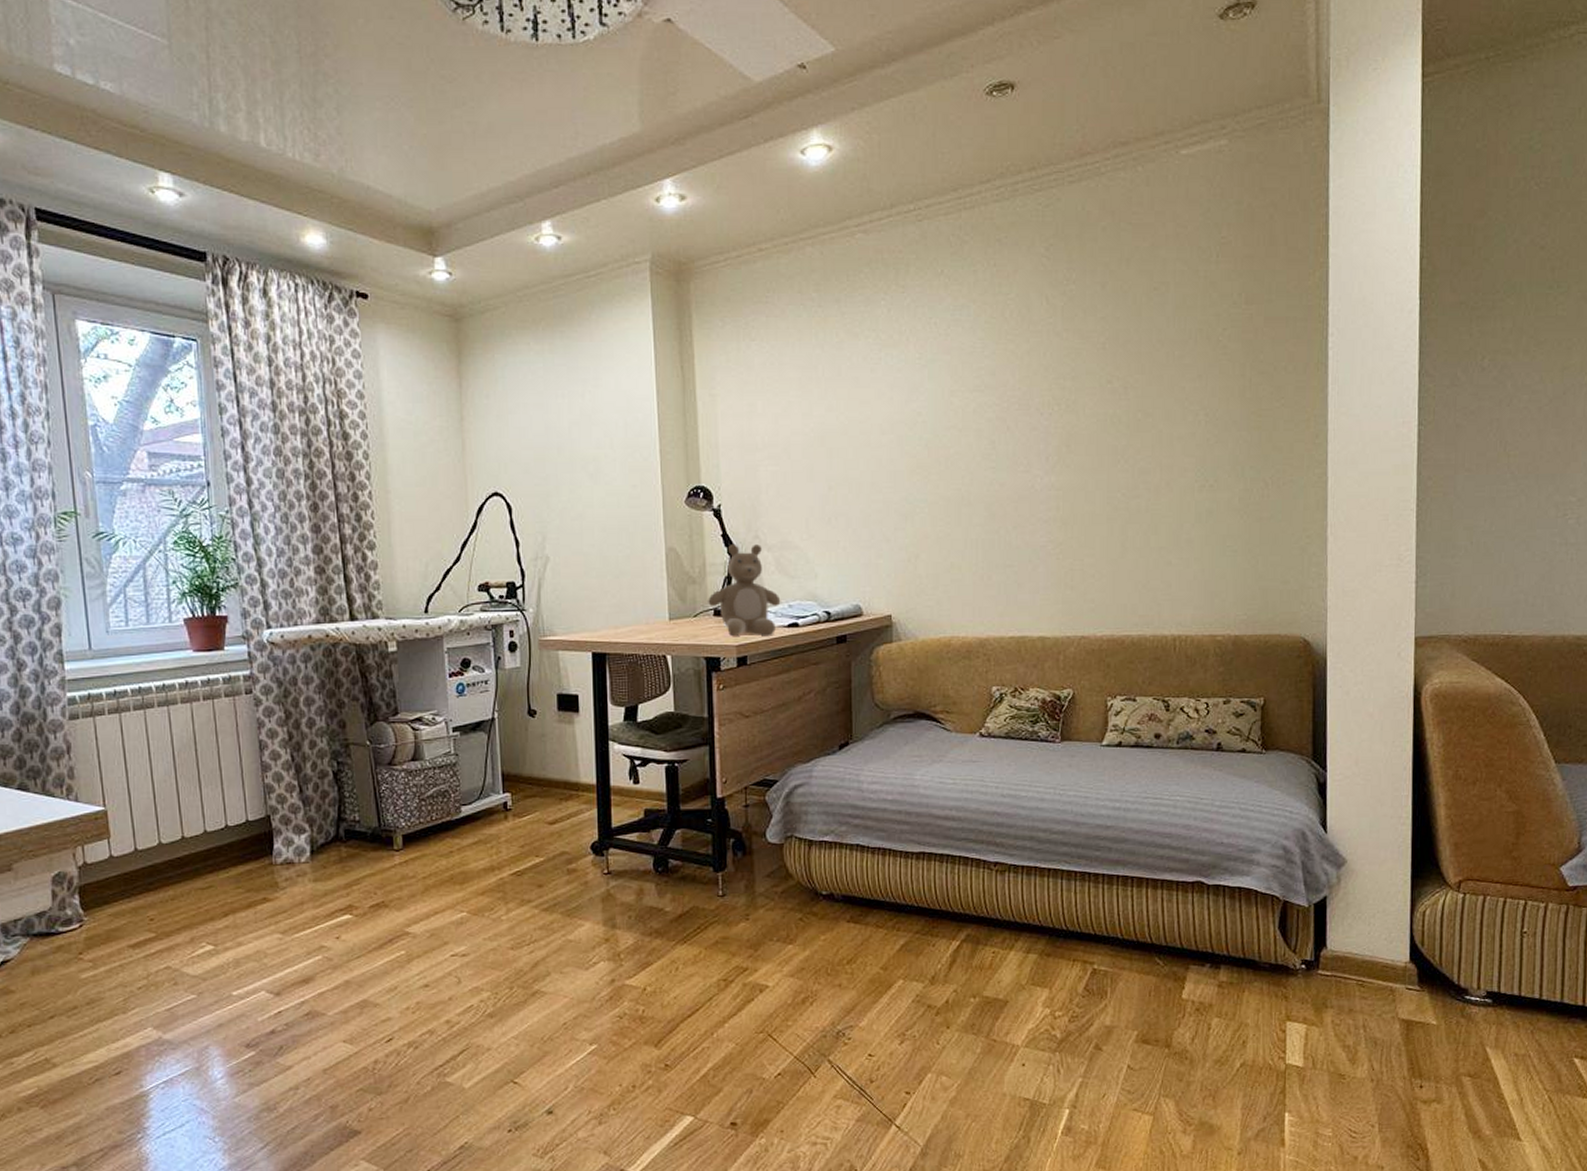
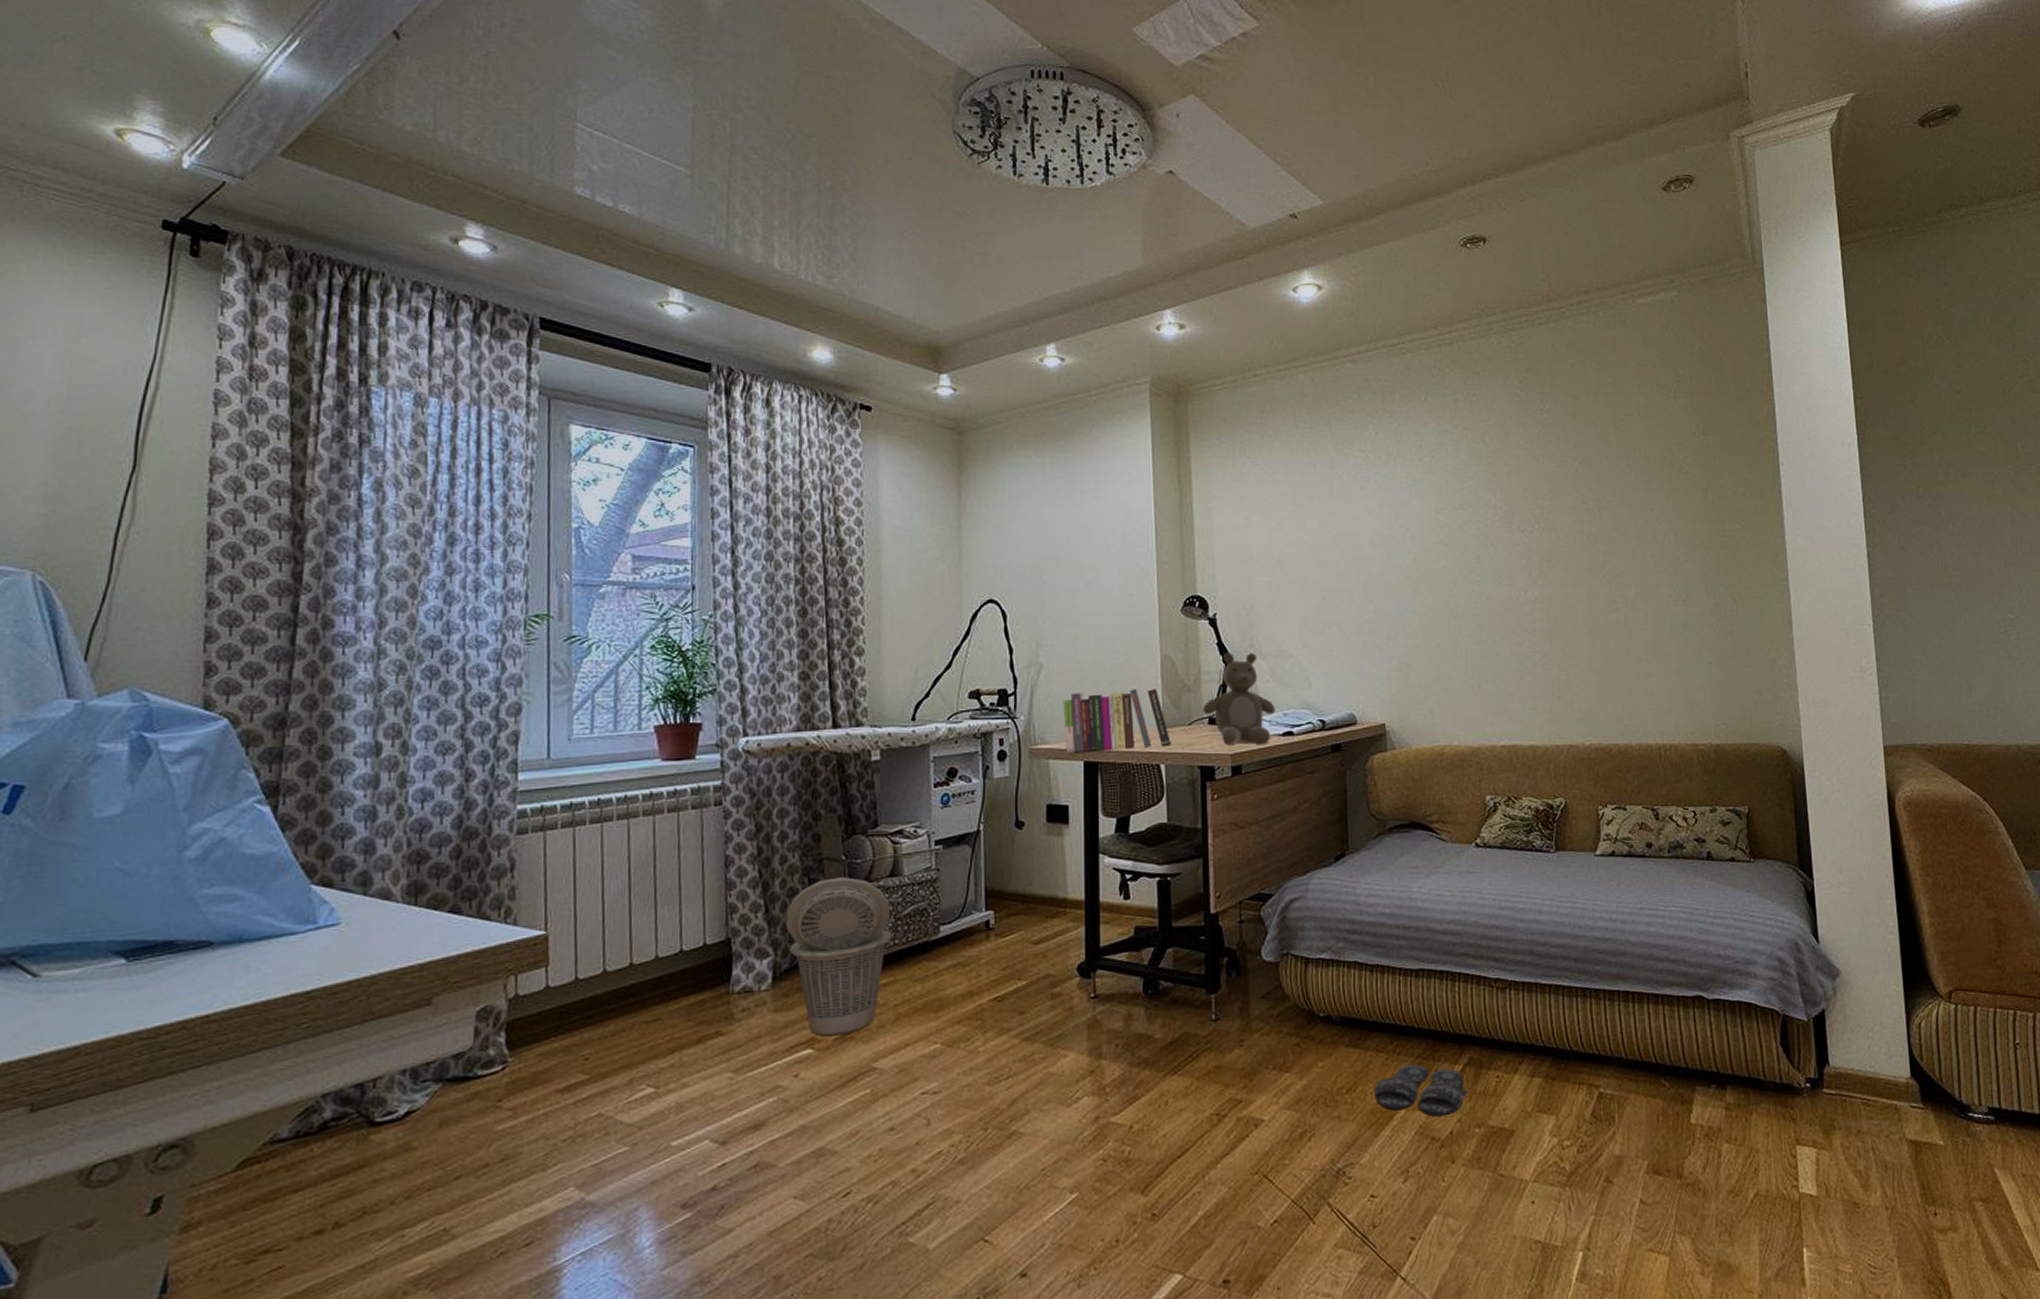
laundry basket: none [319,761,417,904] -> present [786,877,892,1037]
books: none [570,581,677,646] -> present [1063,689,1171,755]
slippers: none [874,939,964,987] -> present [1374,1064,1468,1117]

